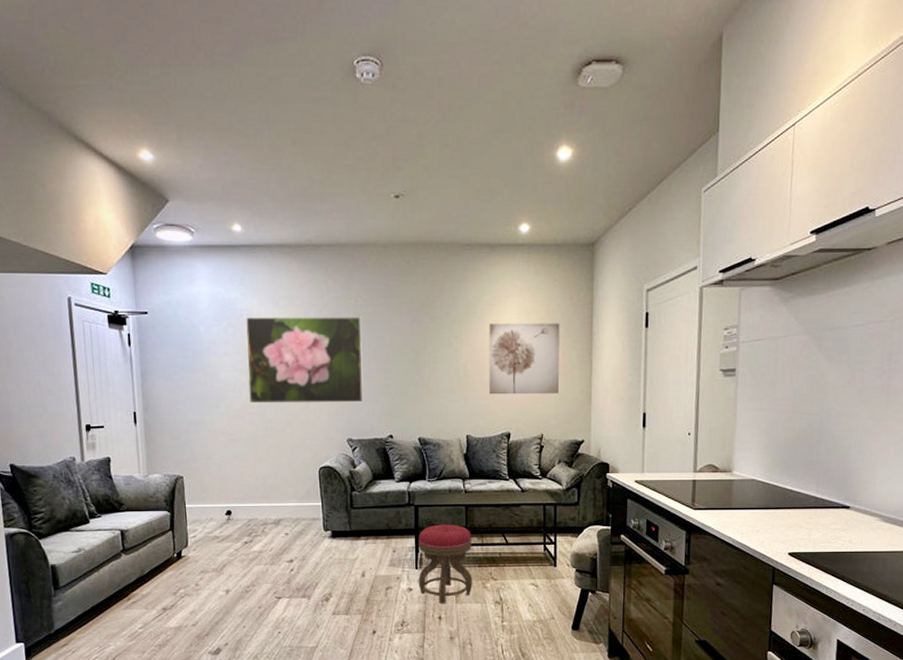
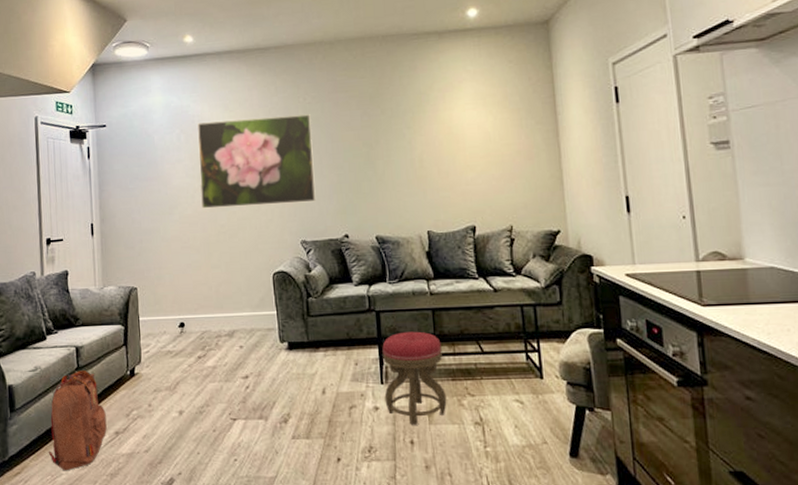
backpack: none [95,552,154,643] -> present [48,370,107,471]
wall art: present [489,323,560,395] -> none [443,105,525,186]

